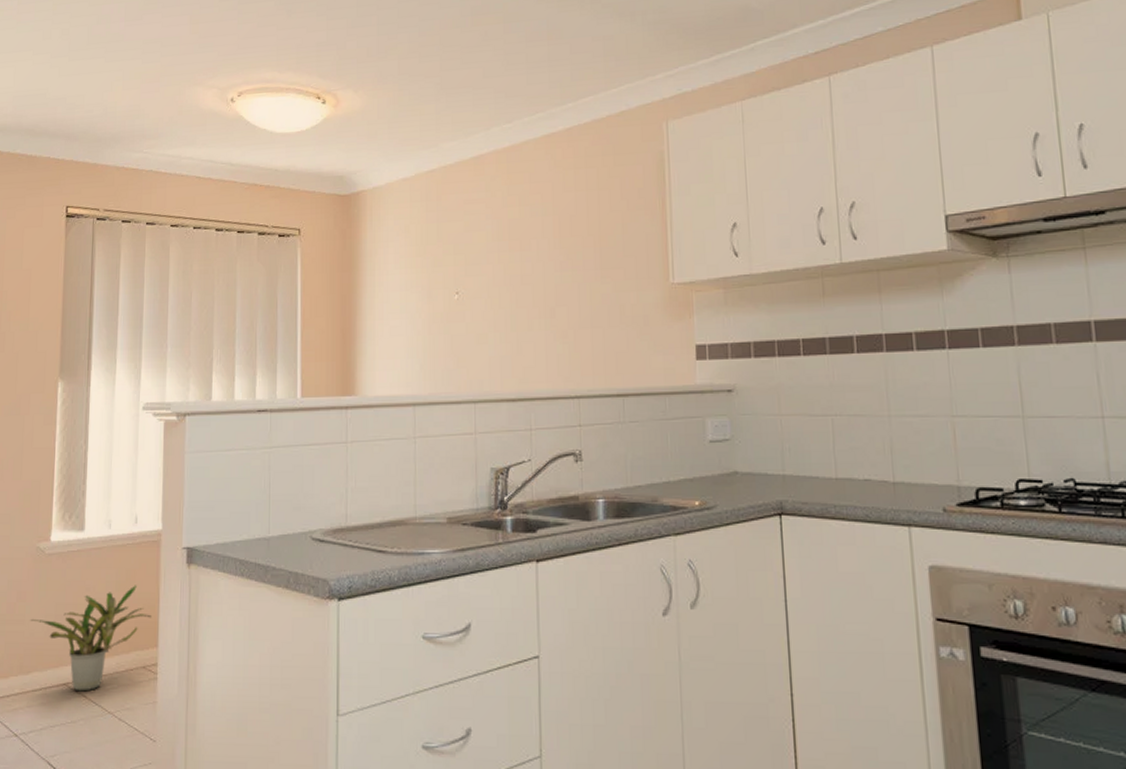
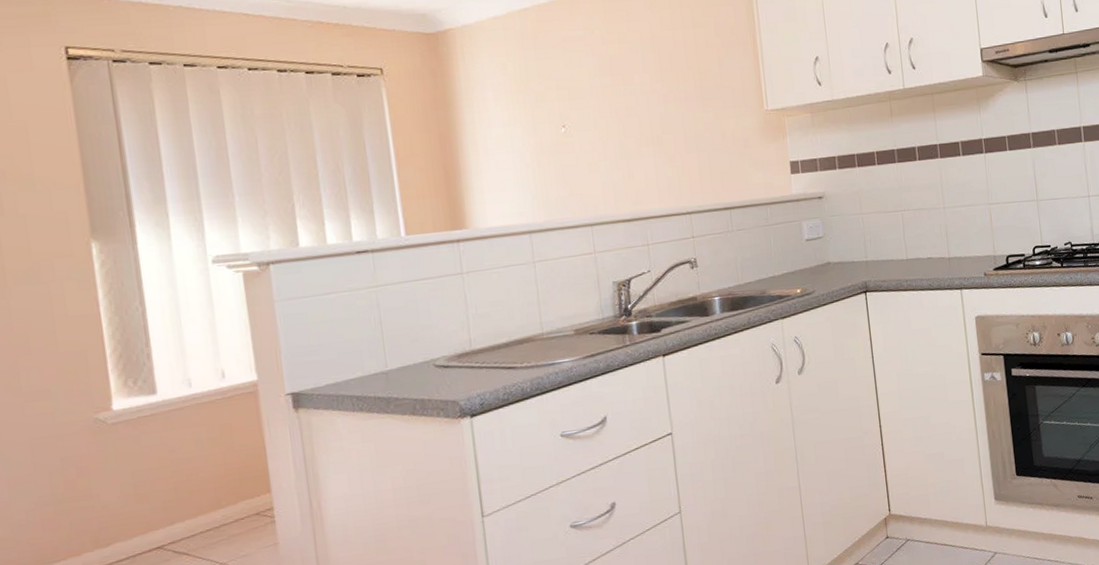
potted plant: present [30,585,151,692] -> none [100,438,258,552]

